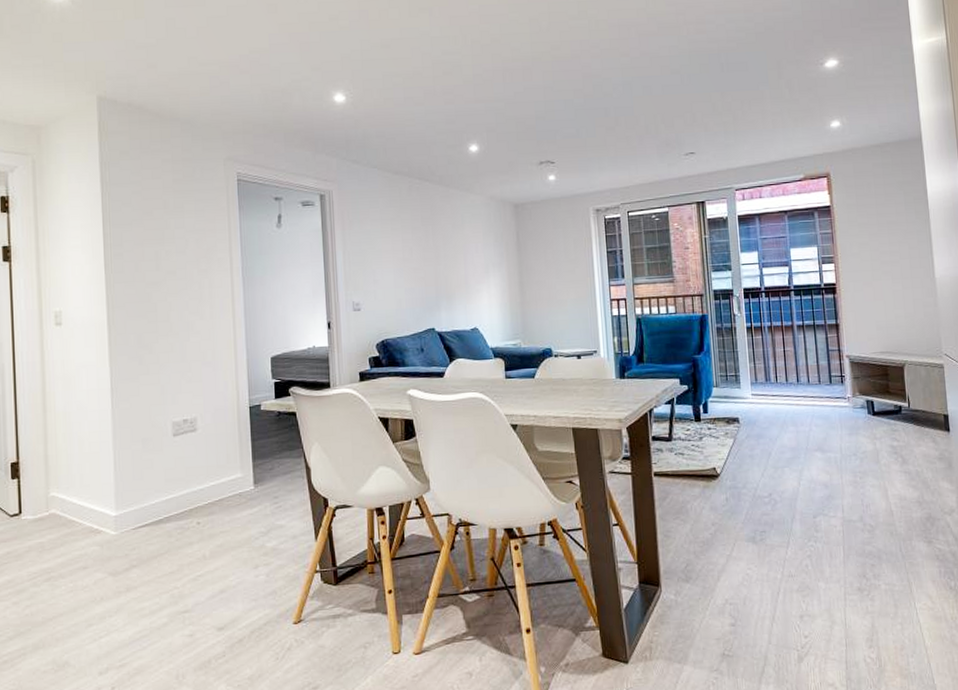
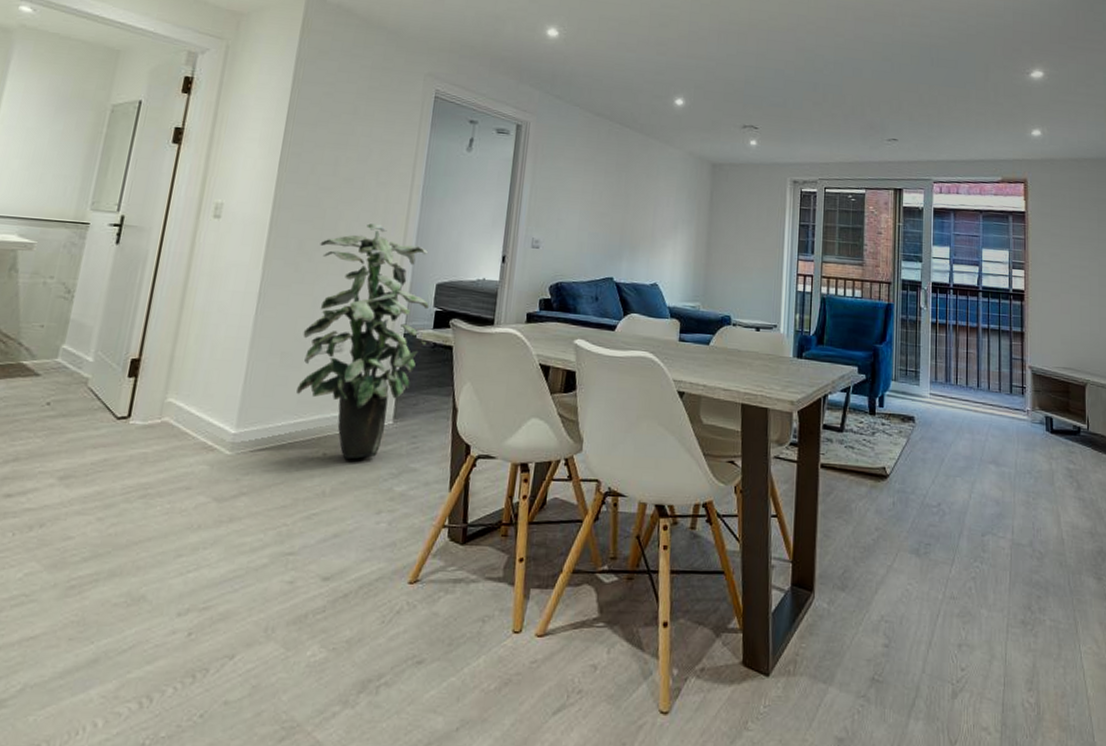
indoor plant: none [157,309,272,525] -> present [296,223,429,460]

